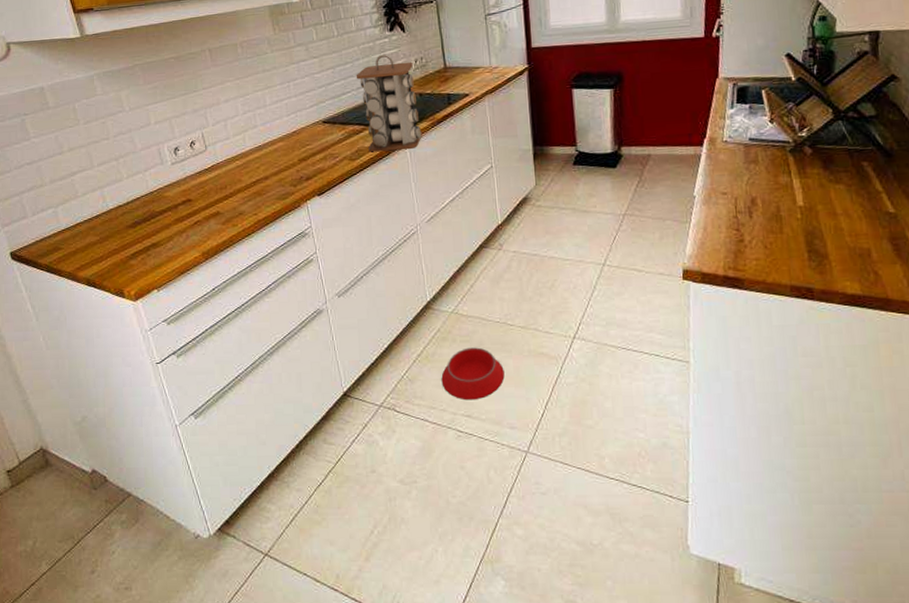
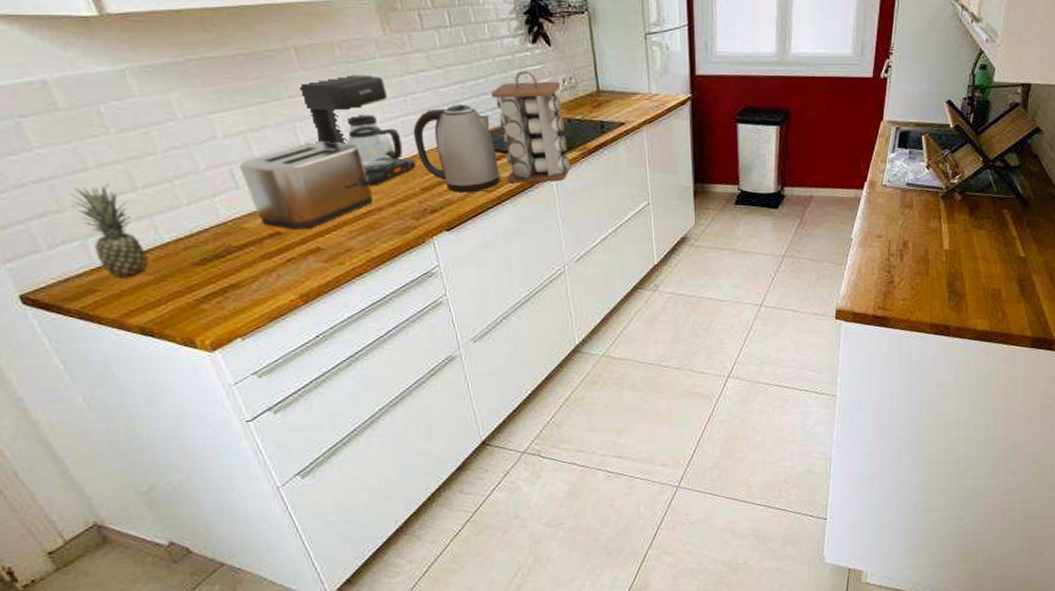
fruit: none [50,163,97,238] -> present [70,183,149,278]
toaster: none [164,122,262,197] -> present [238,141,373,230]
coffee maker: none [208,67,295,159] -> present [298,74,416,186]
kettle: none [294,86,364,162] -> present [413,104,502,192]
pet bowl: present [441,347,505,399] -> none [590,389,657,441]

